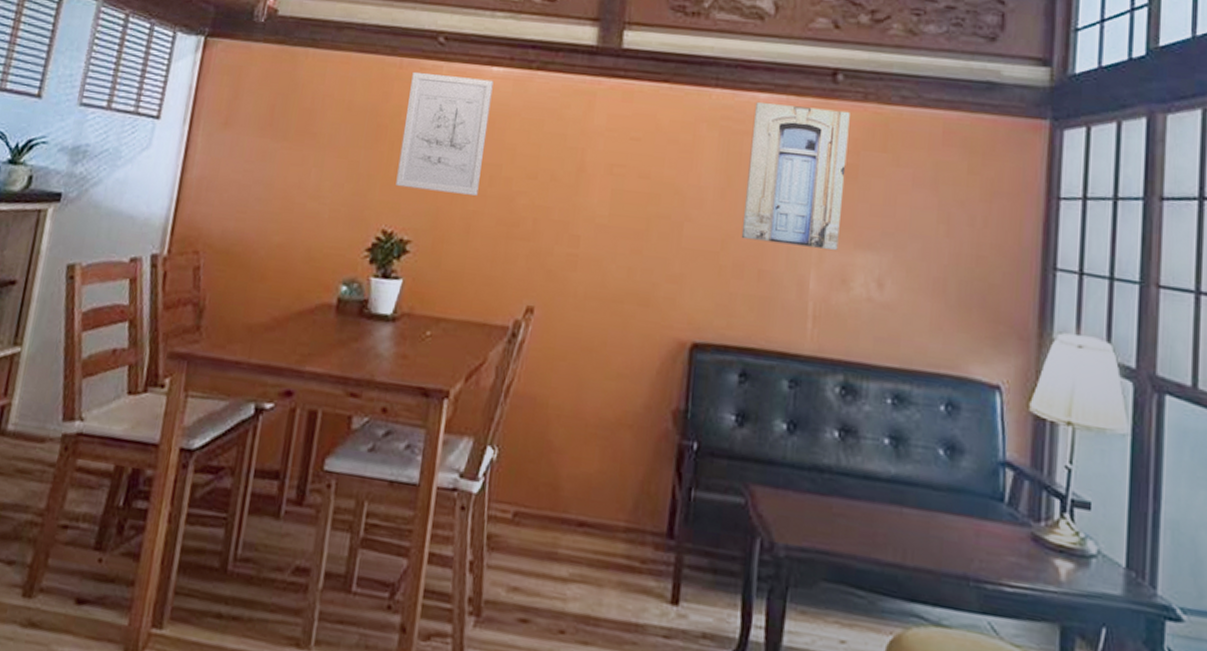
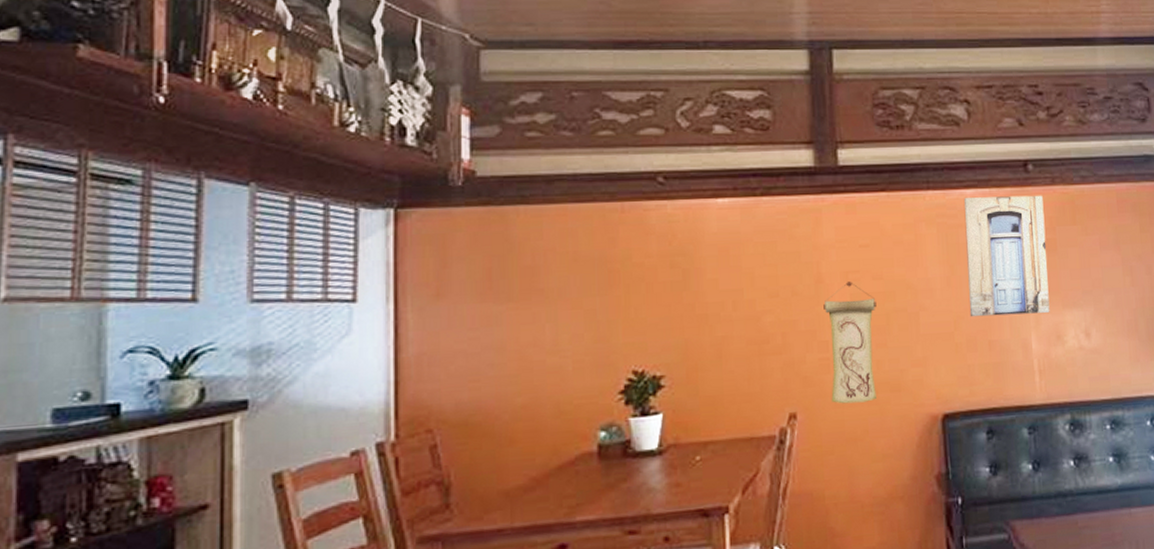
wall art: present [396,71,494,196] -> none [636,211,724,327]
wall scroll: none [572,175,639,312] -> present [823,282,877,404]

